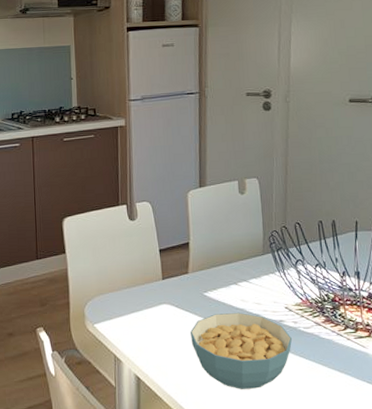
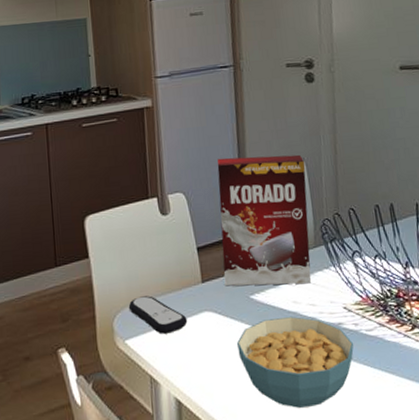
remote control: none [98,288,148,321] -> present [128,295,188,334]
cereal box: none [180,173,259,286] -> present [217,154,311,287]

